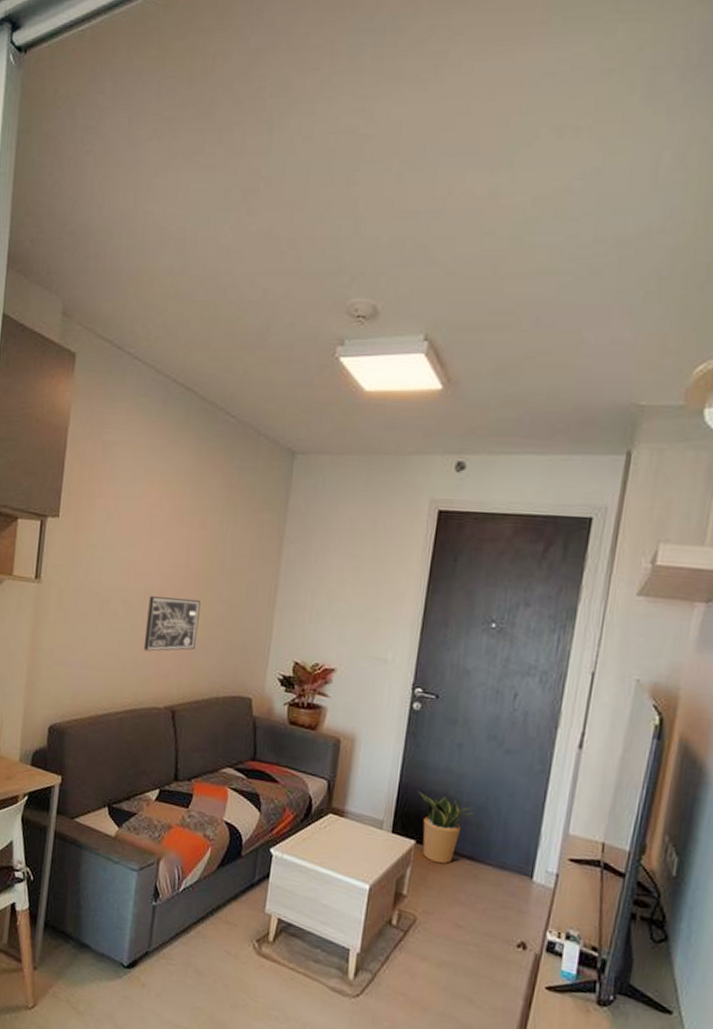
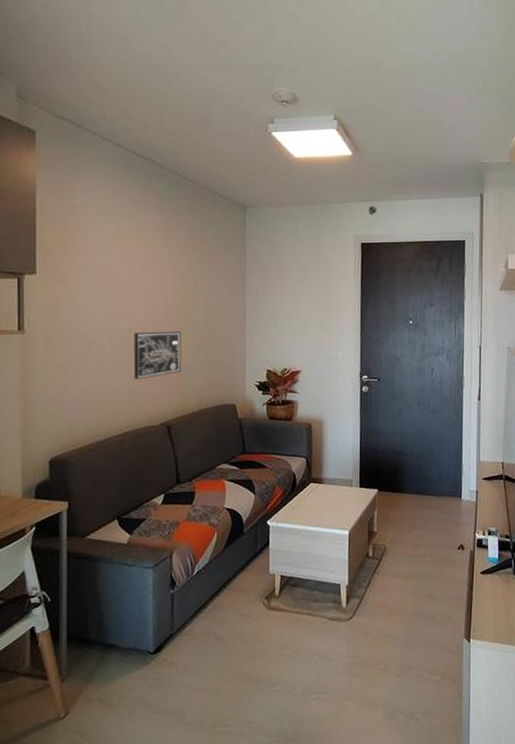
potted plant: present [417,791,473,864] -> none [374,452,415,503]

